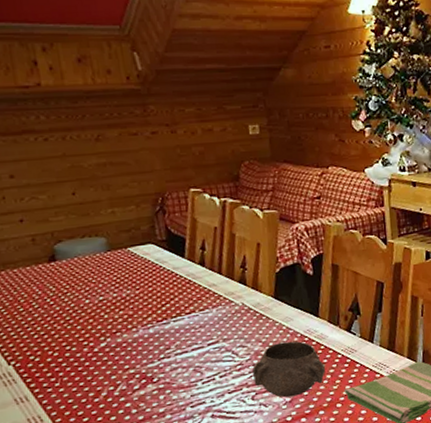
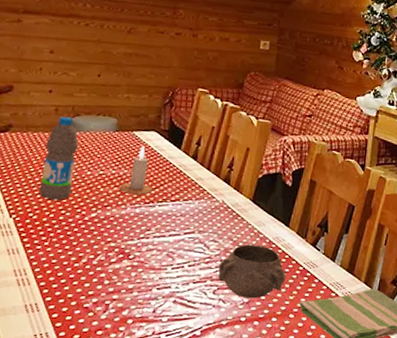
water bottle: none [29,244,73,338] -> present [39,116,79,200]
candle: none [125,261,164,315] -> present [119,145,153,195]

